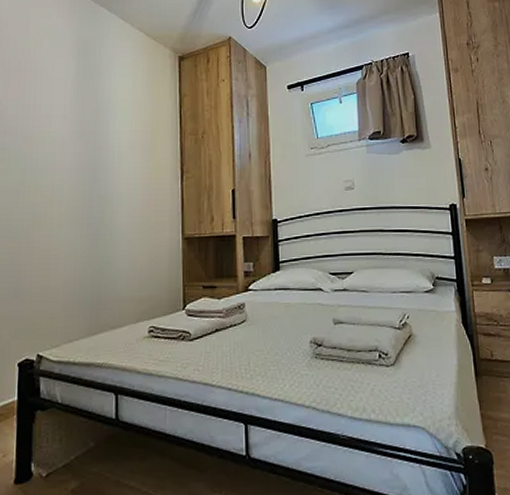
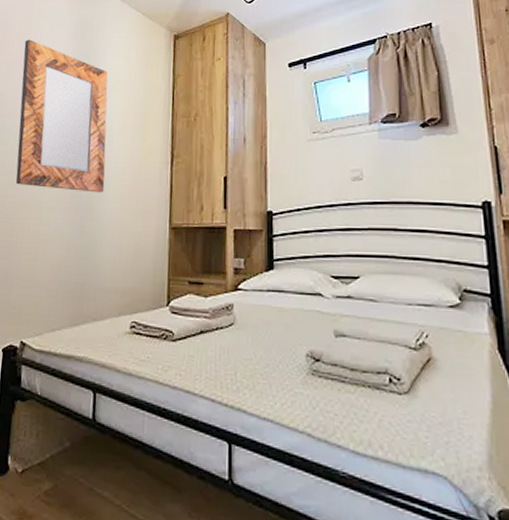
home mirror: none [21,56,116,208] -> present [15,39,108,193]

